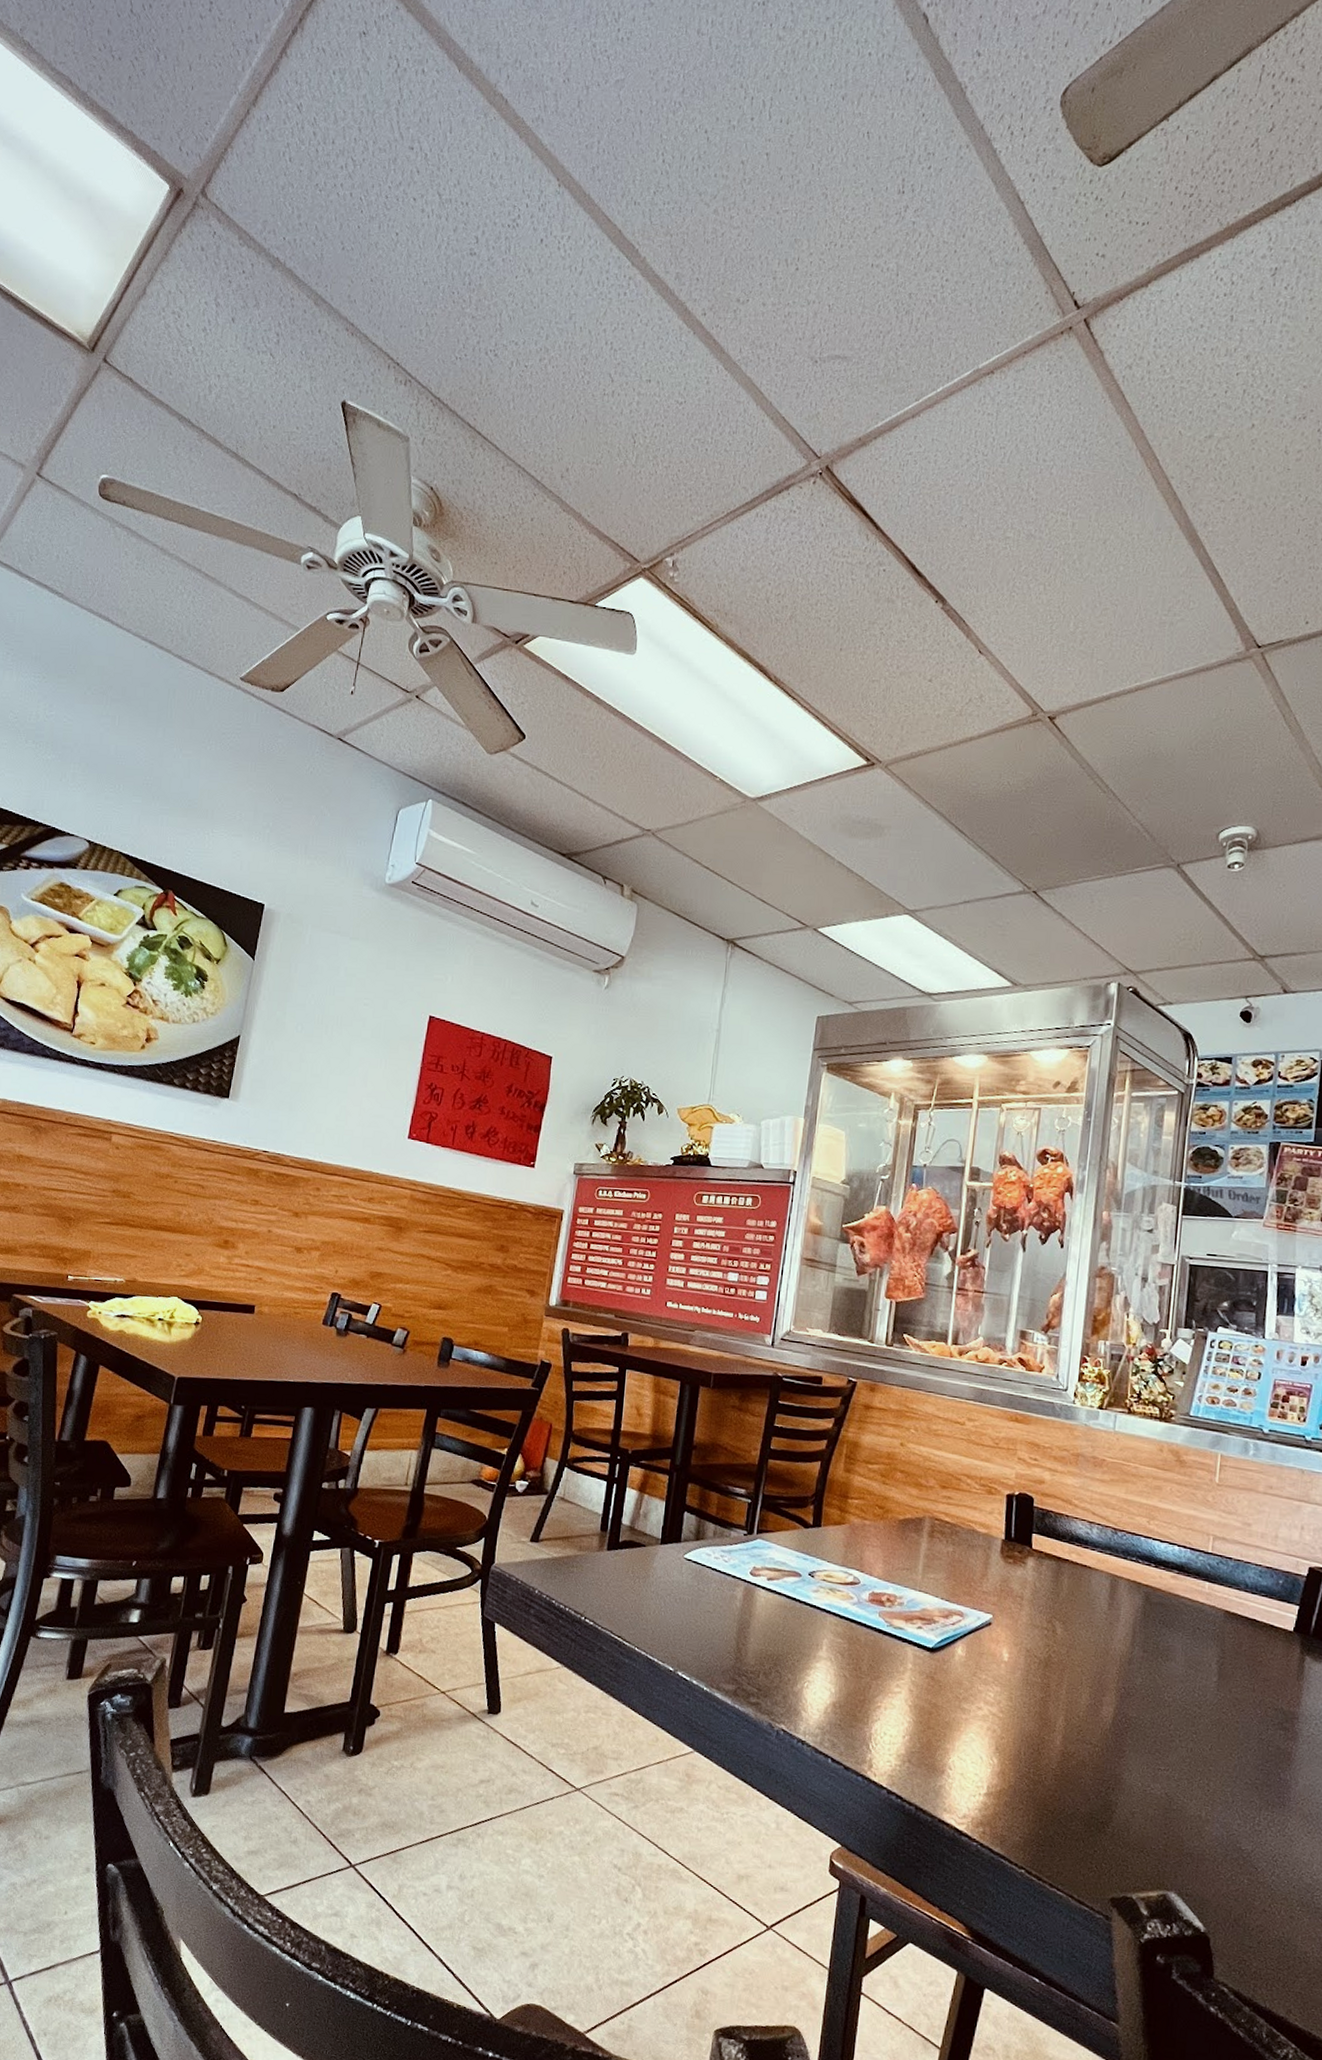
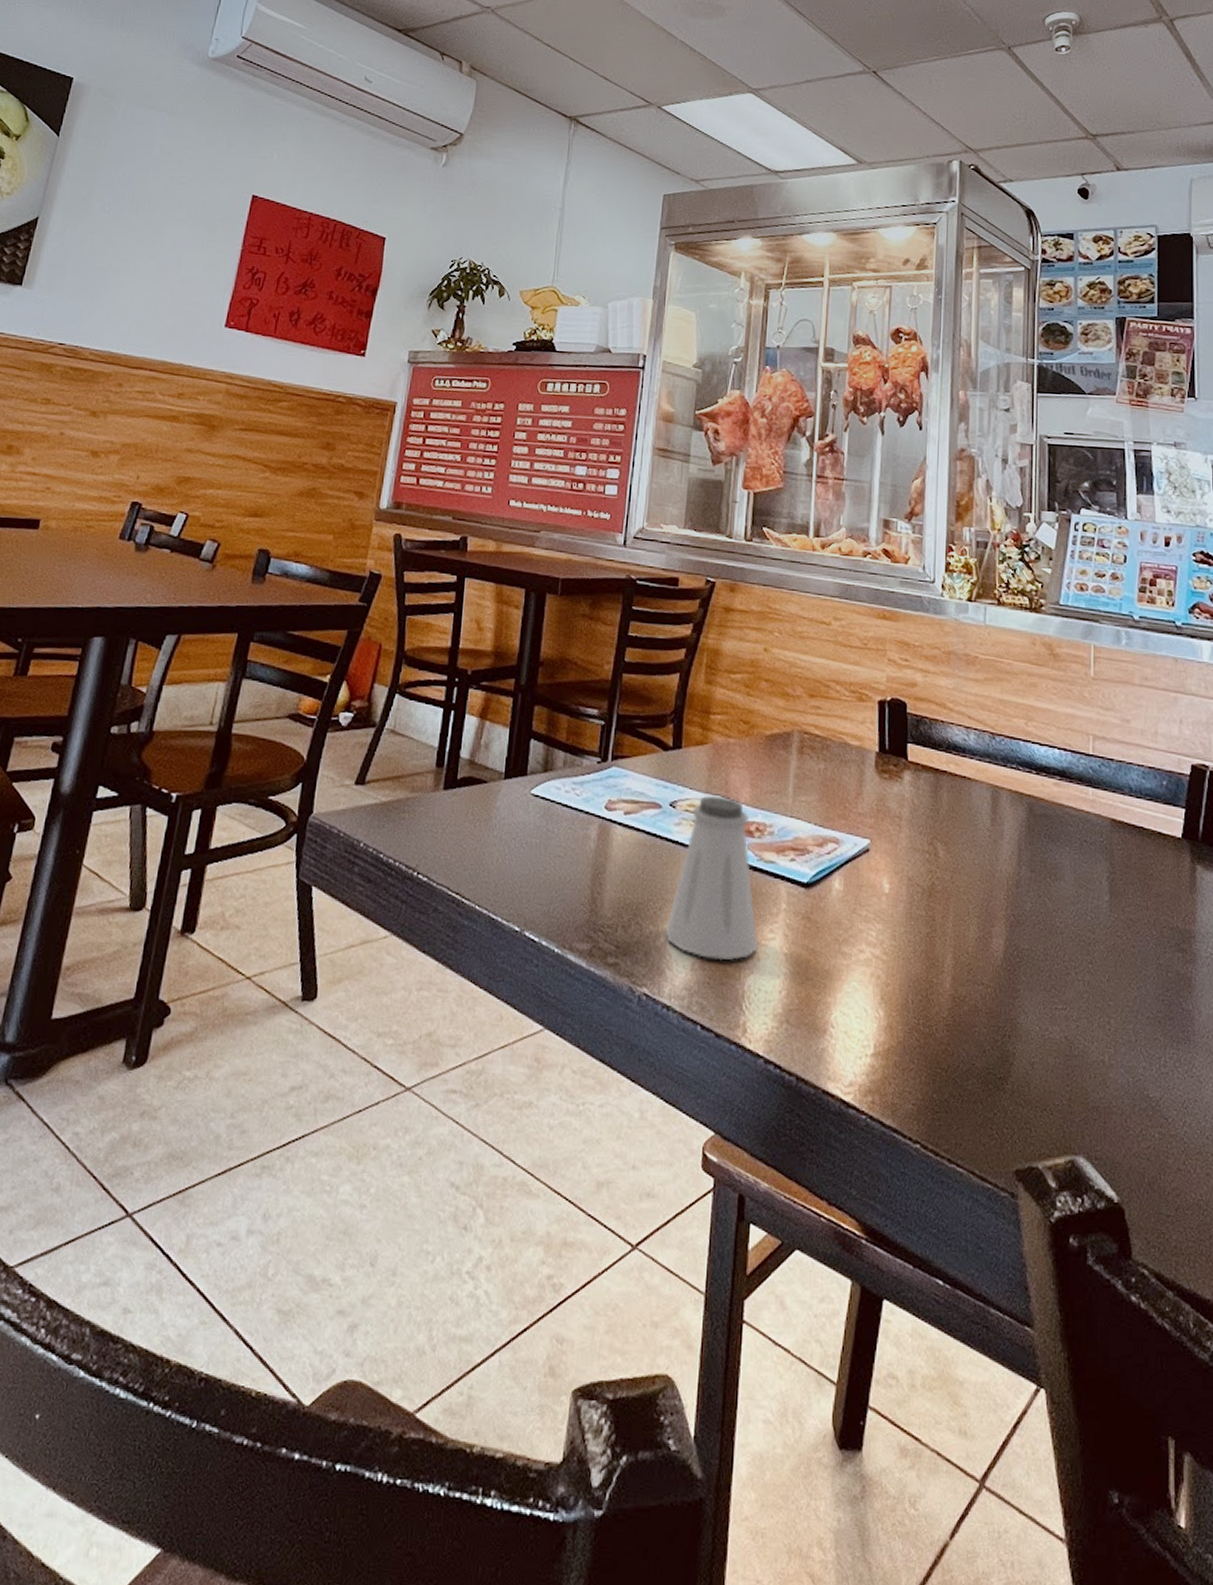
saltshaker: none [802,1568,886,1708] -> present [665,795,758,961]

